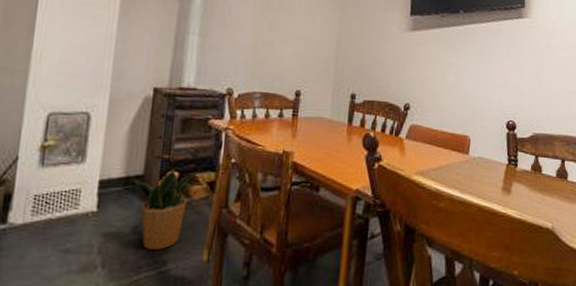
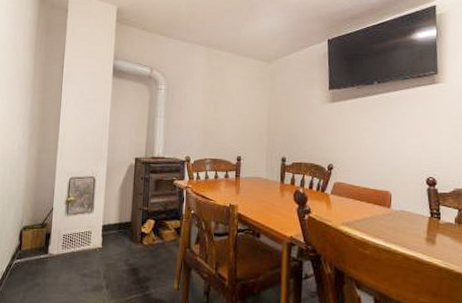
potted plant: present [130,169,201,250] -> none [122,218,170,278]

